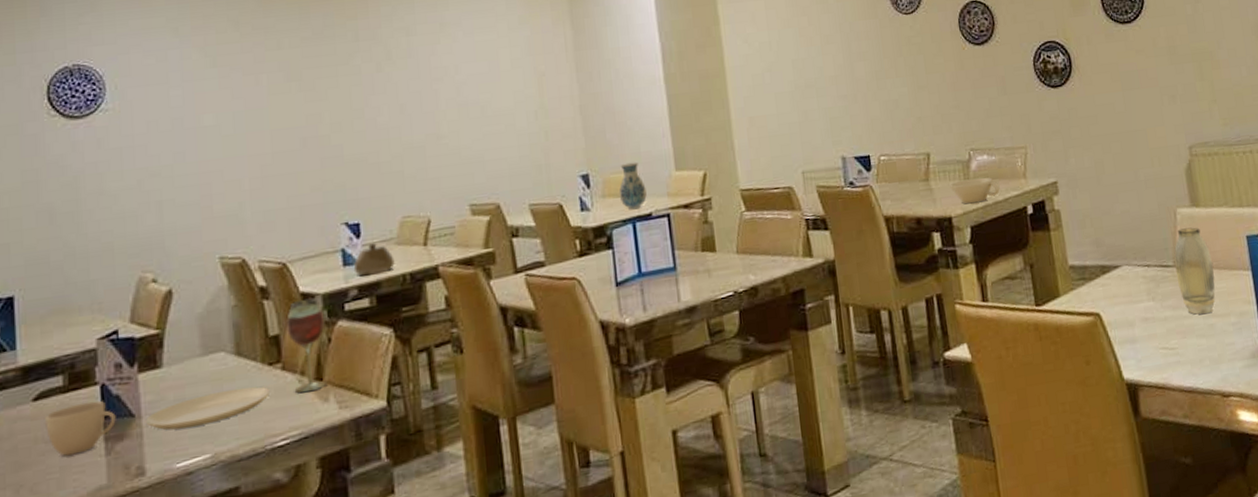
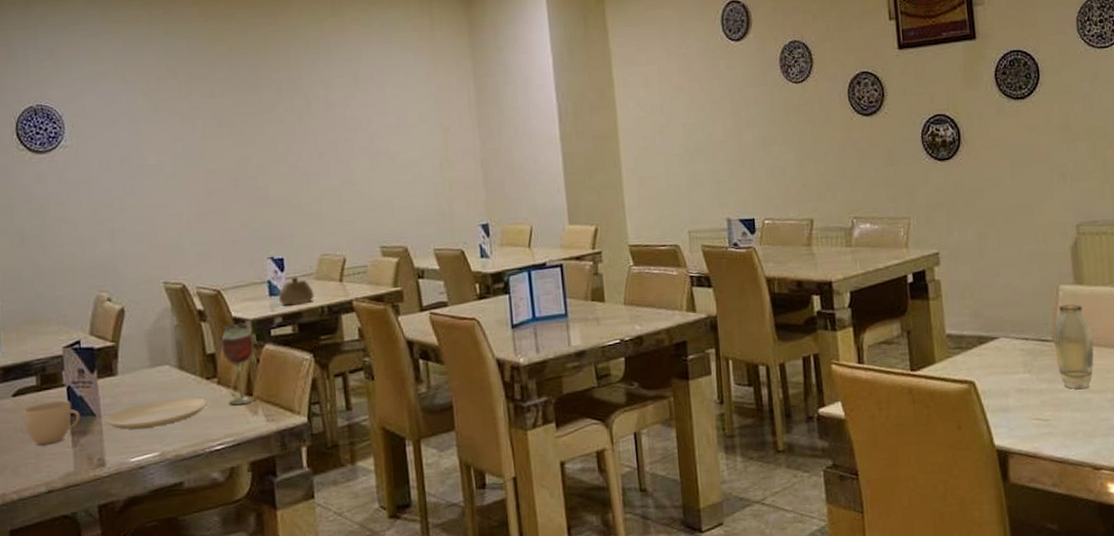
vase: present [619,161,647,210] -> none [516,214,542,259]
cup: present [949,177,1000,205] -> none [831,245,881,270]

